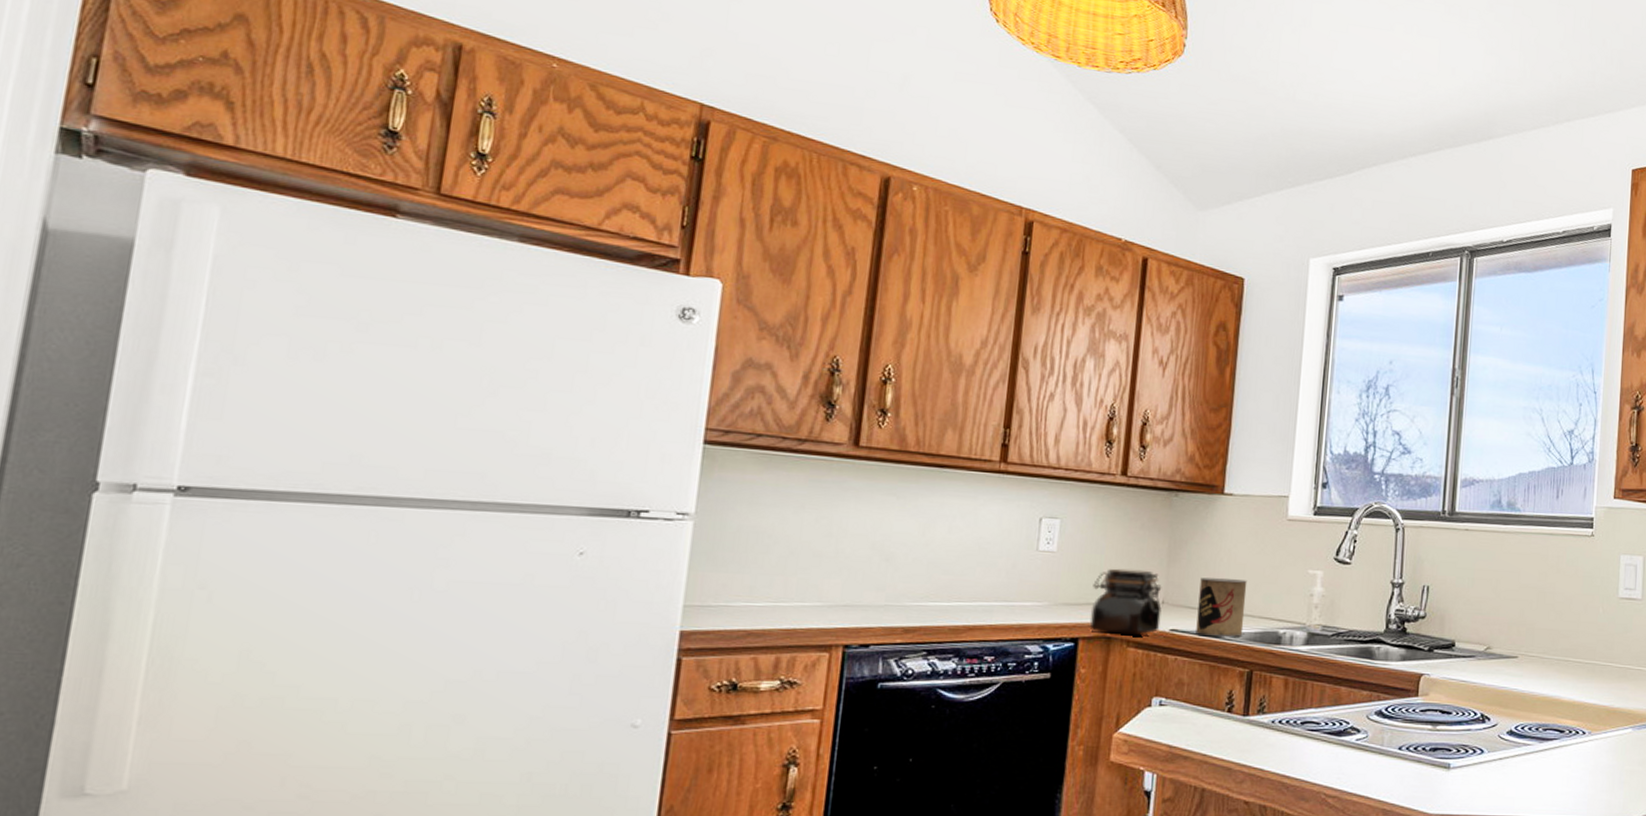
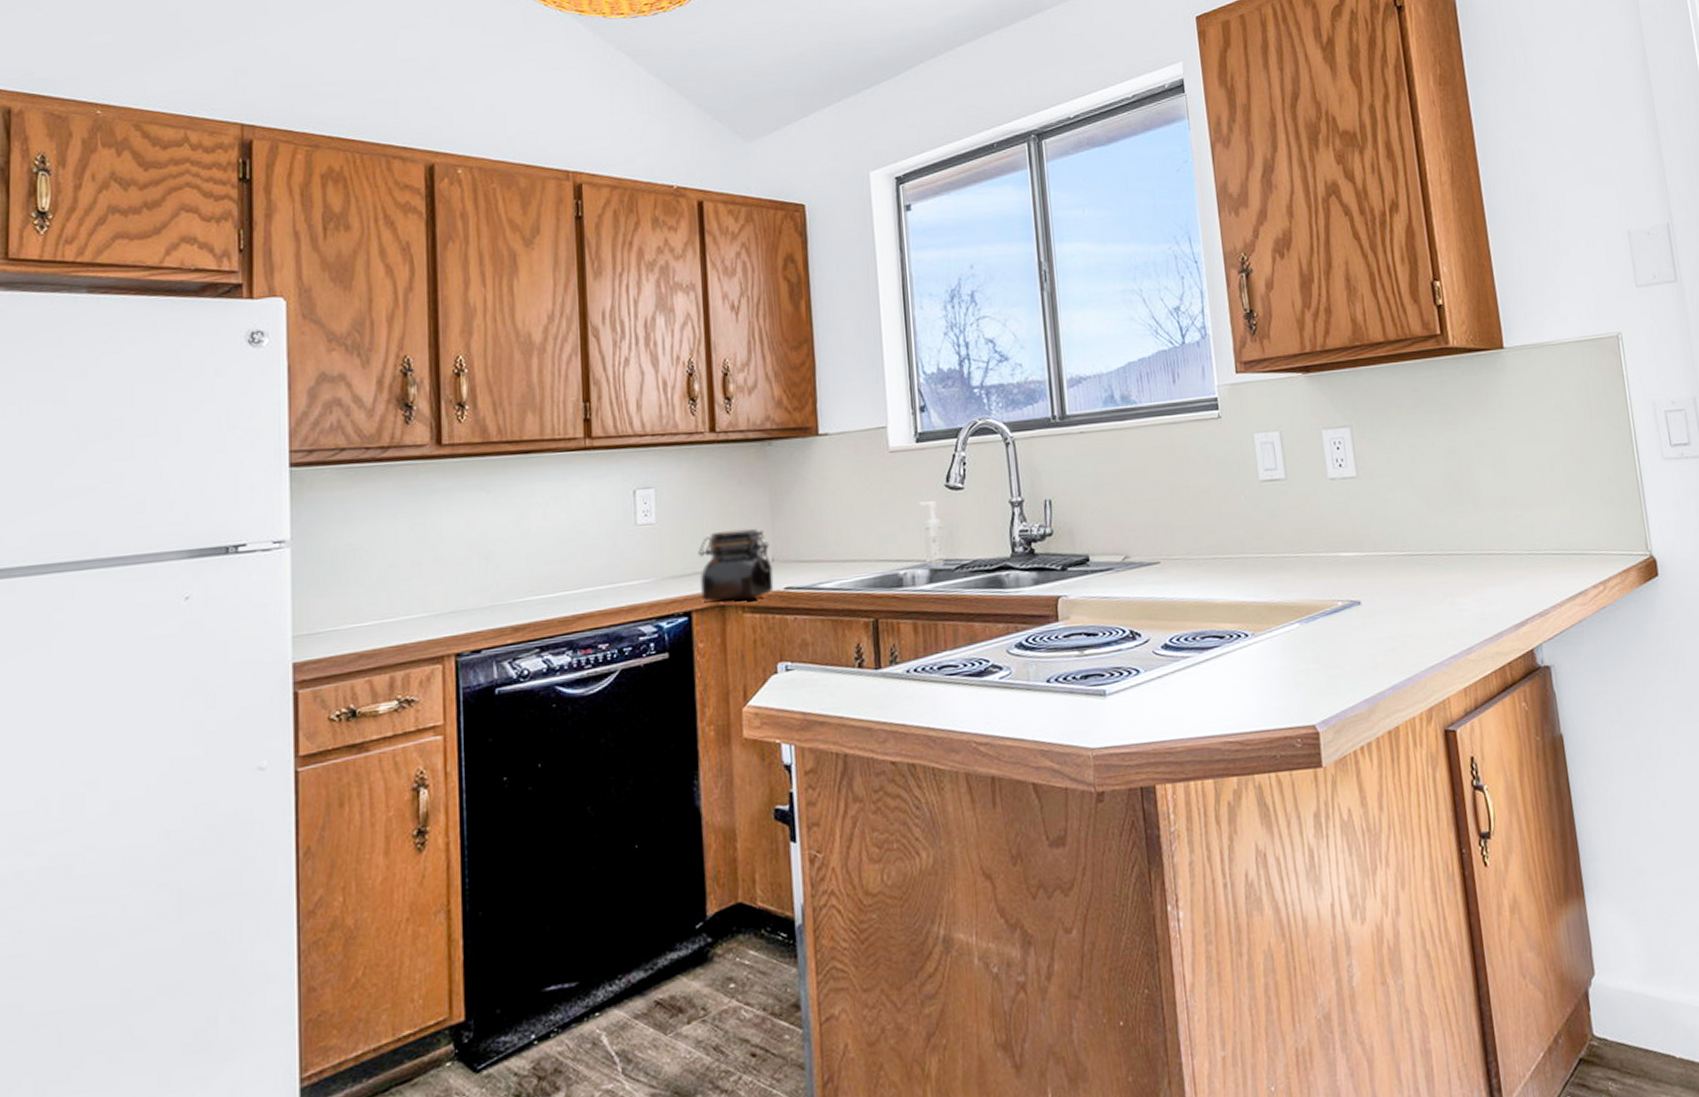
tin can: present [1196,577,1248,638] -> none [808,523,862,590]

